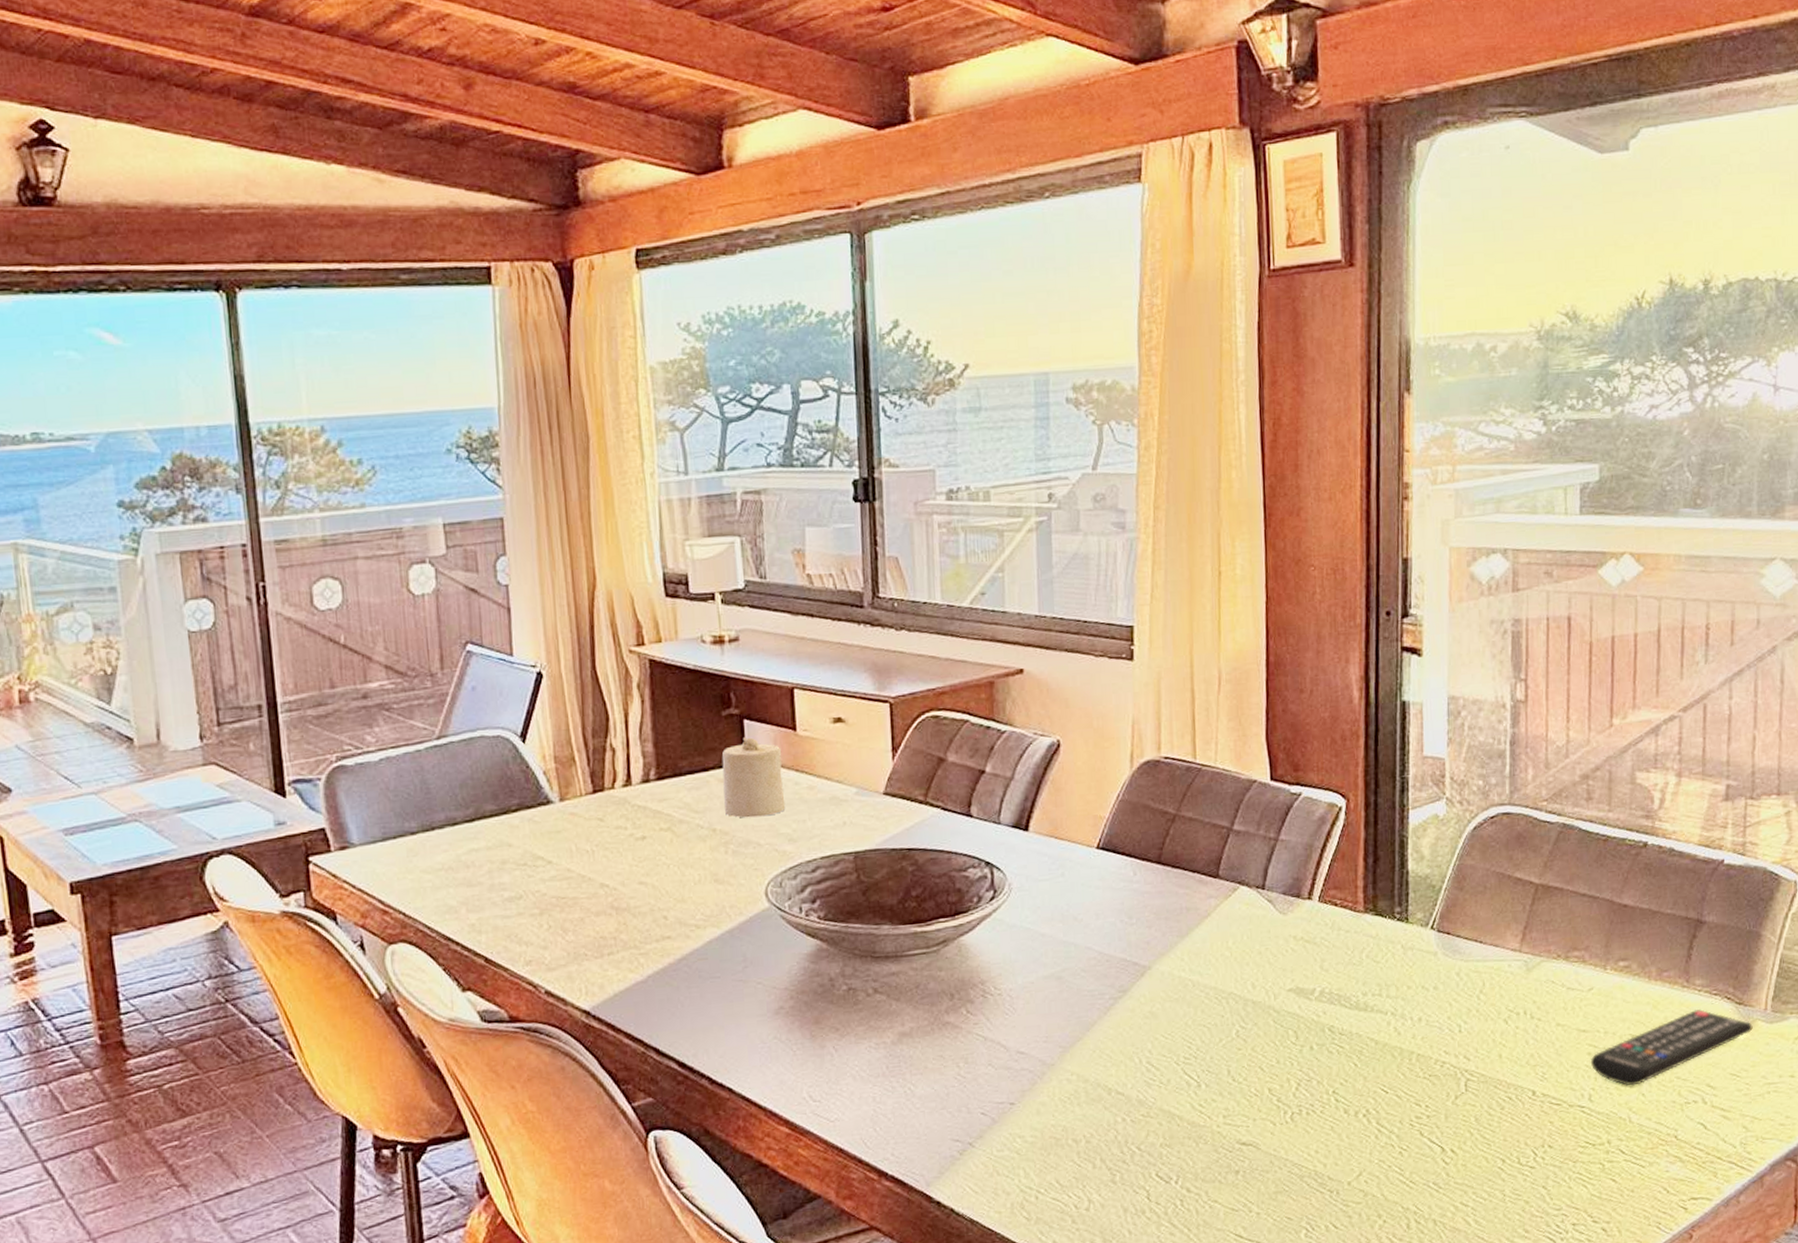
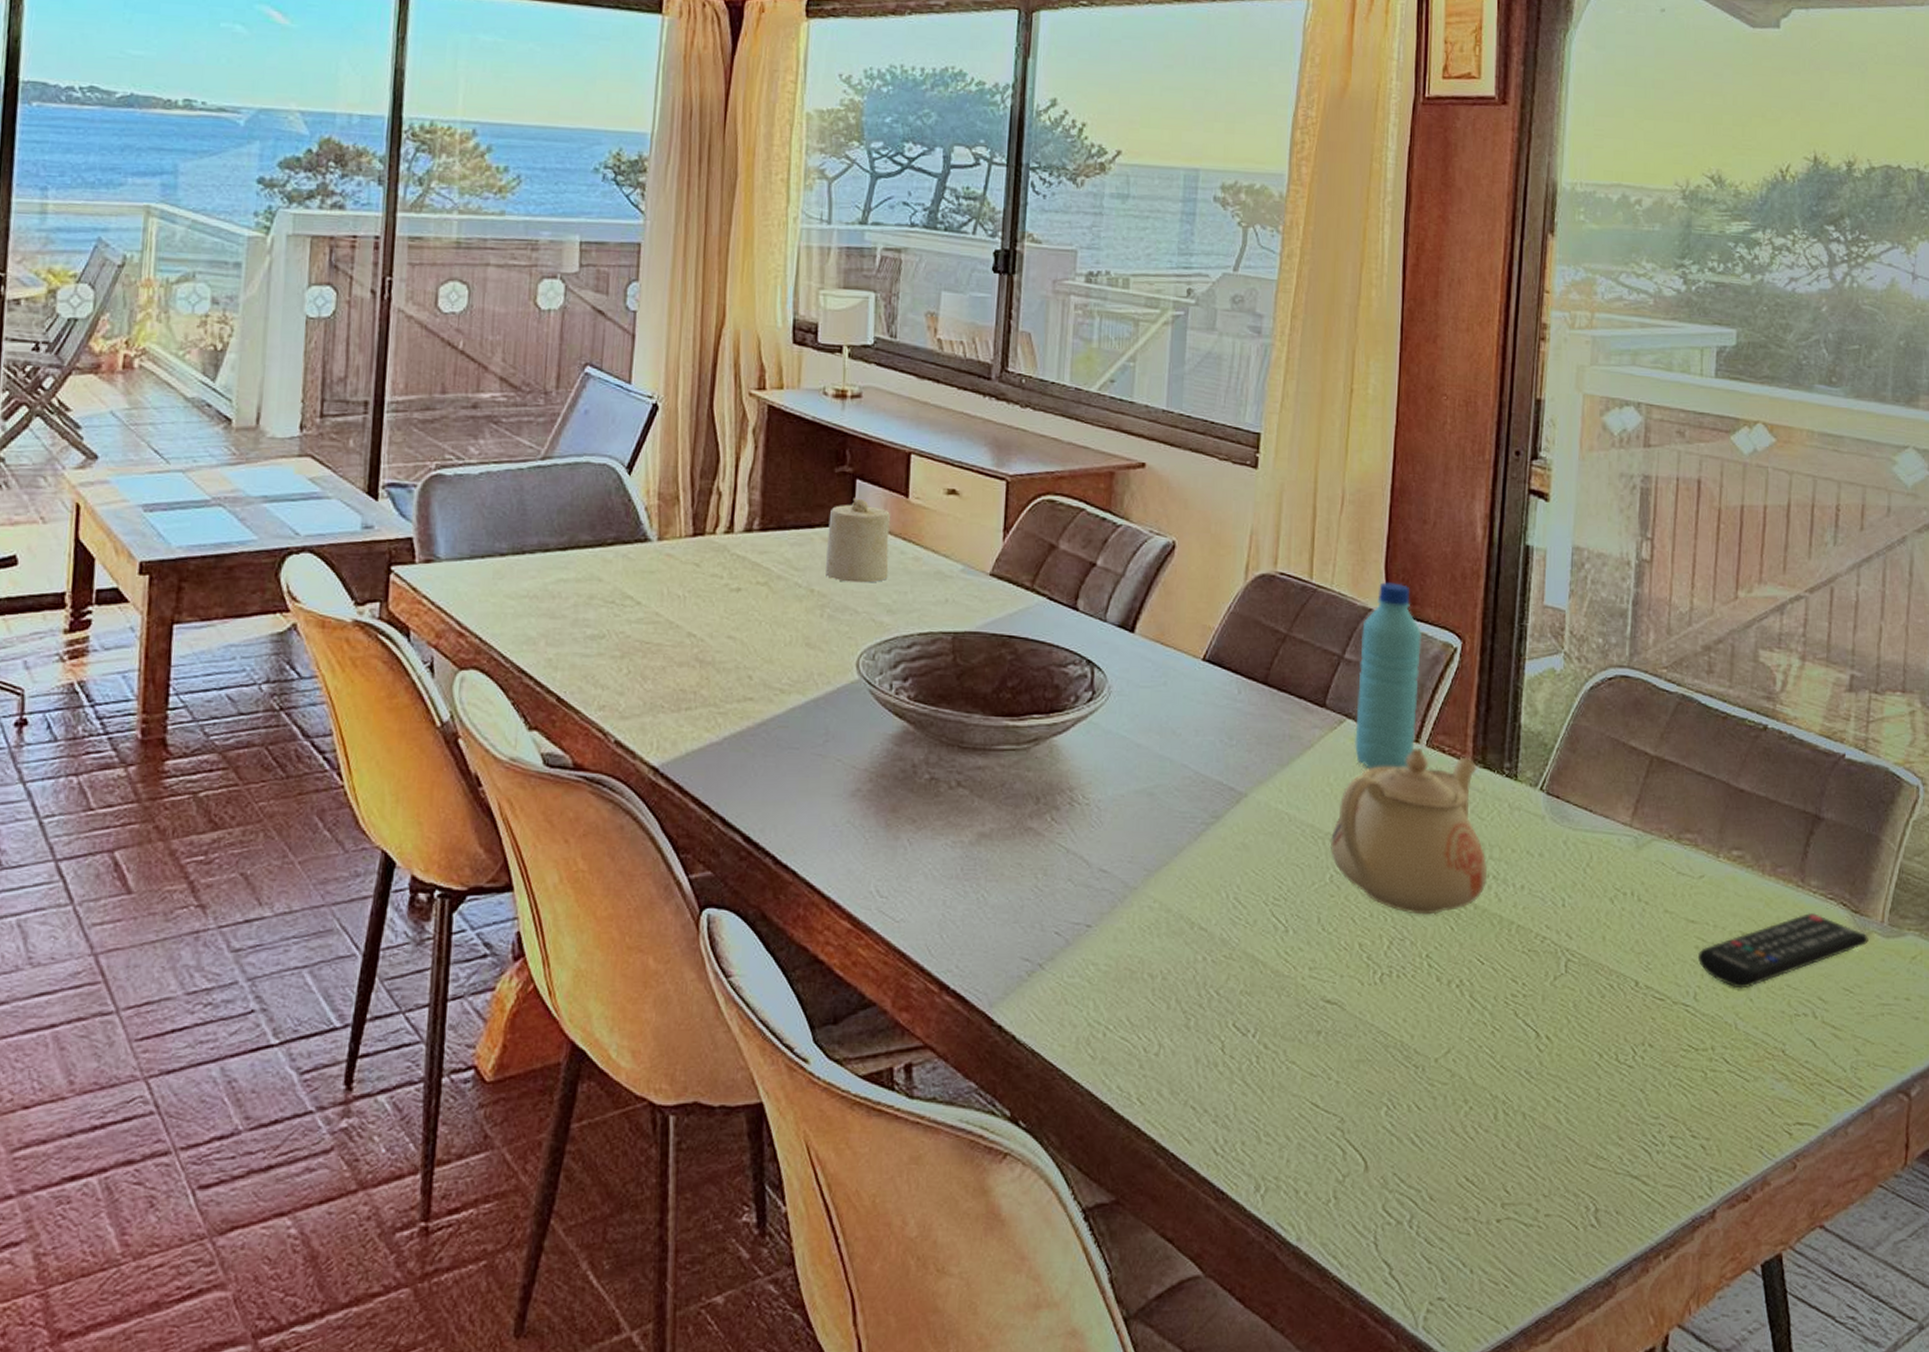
teapot: none [1234,904,1386,1056] -> present [1331,748,1488,915]
water bottle: none [1248,752,1308,931] -> present [1355,582,1423,770]

